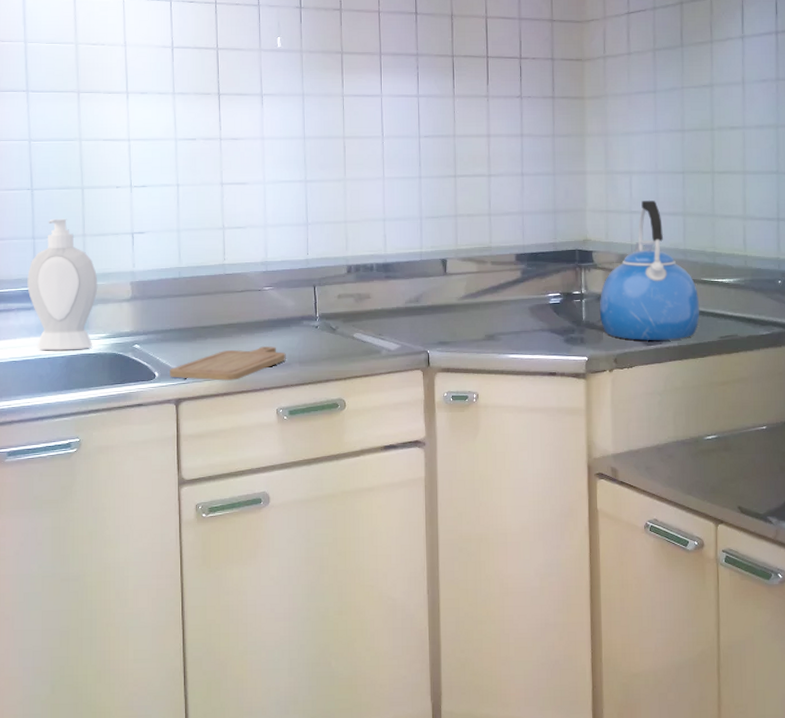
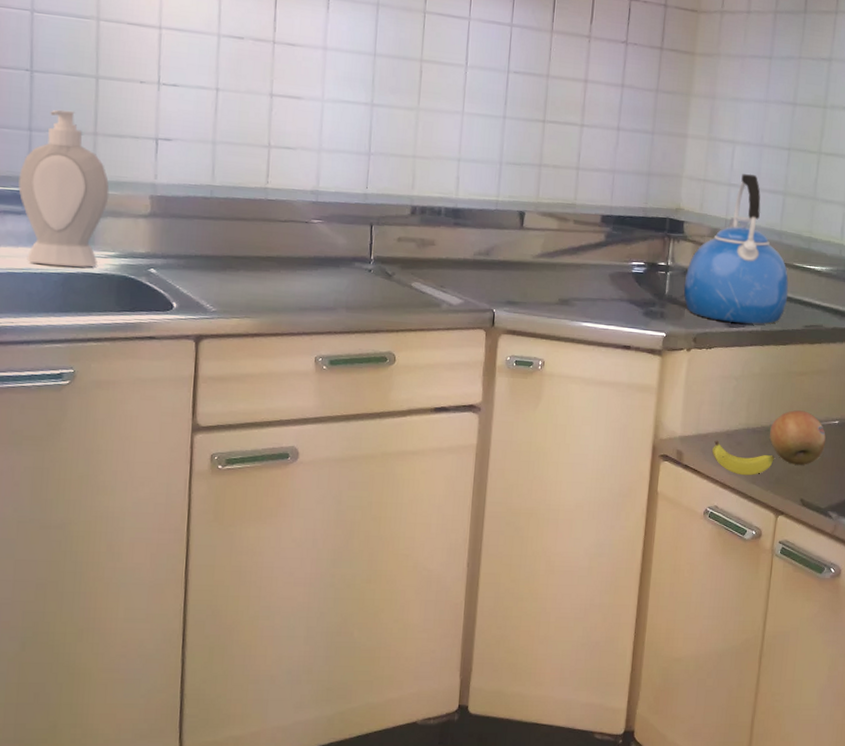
chopping board: present [170,345,286,382] -> none [191,285,332,321]
banana: none [645,455,707,488] -> present [712,440,775,476]
fruit: none [699,419,756,473] -> present [769,410,826,465]

